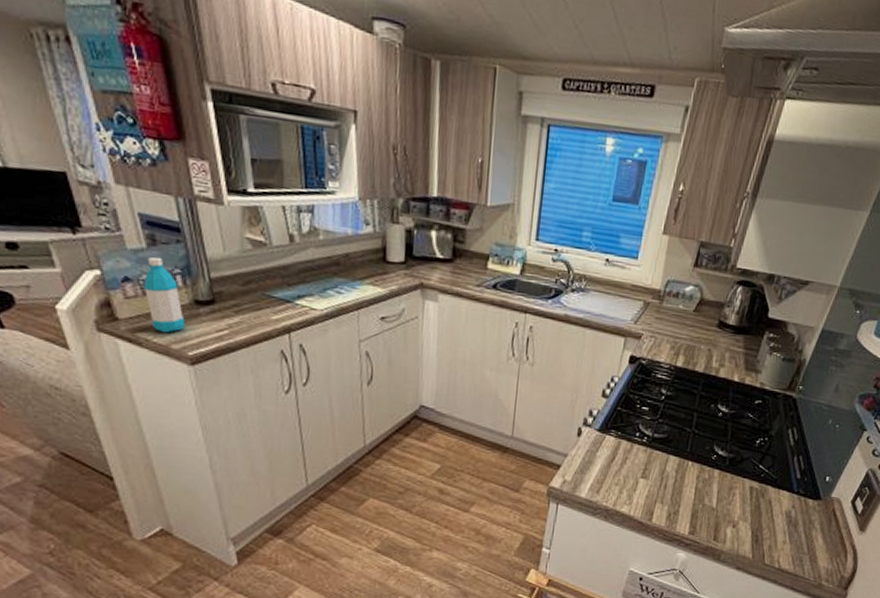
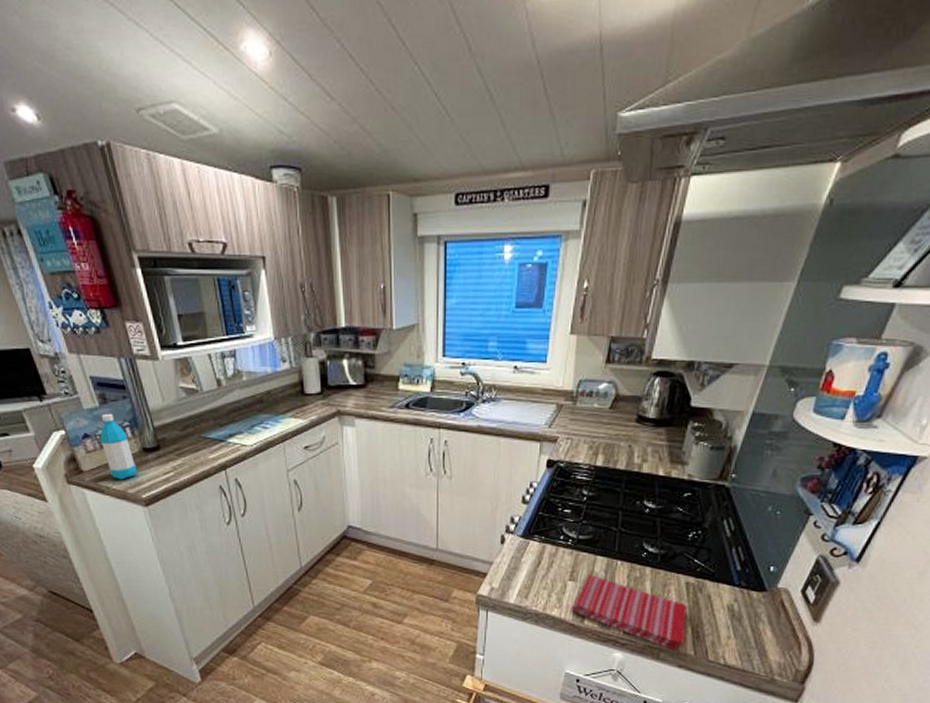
dish towel: none [640,472,750,554] -> present [571,573,687,652]

